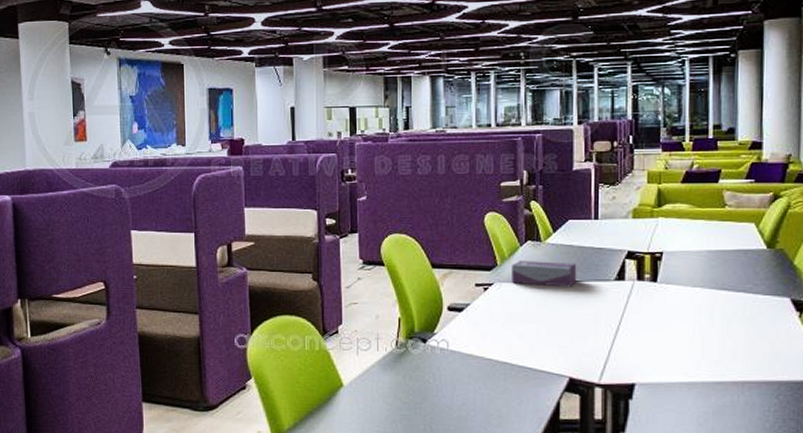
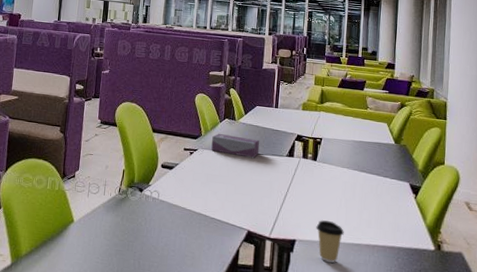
coffee cup: none [662,356,701,408] -> present [316,220,344,263]

